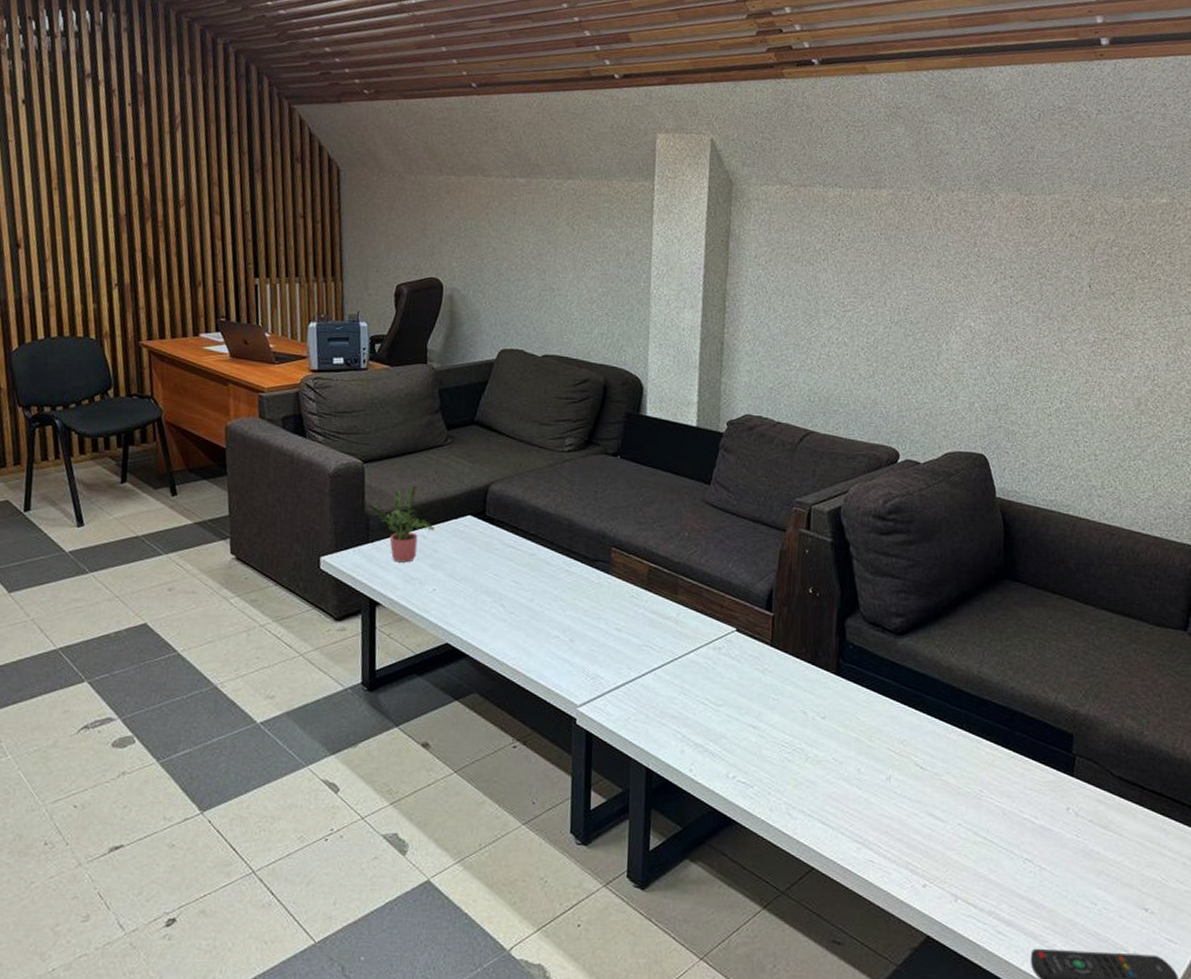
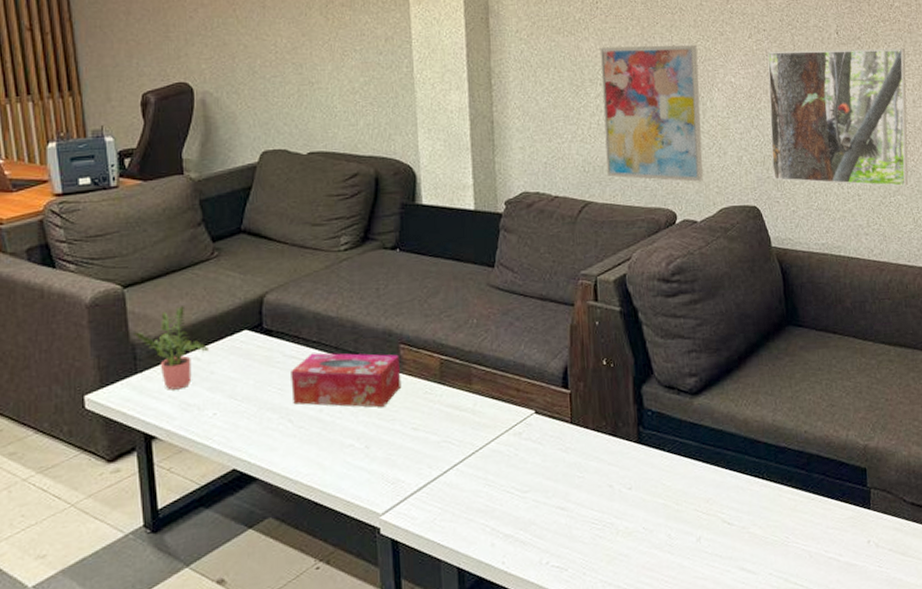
tissue box: none [506,545,610,604] -> present [291,352,402,407]
wall art: none [833,279,938,424] -> present [600,44,703,182]
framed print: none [1004,298,1163,452] -> present [767,49,908,187]

